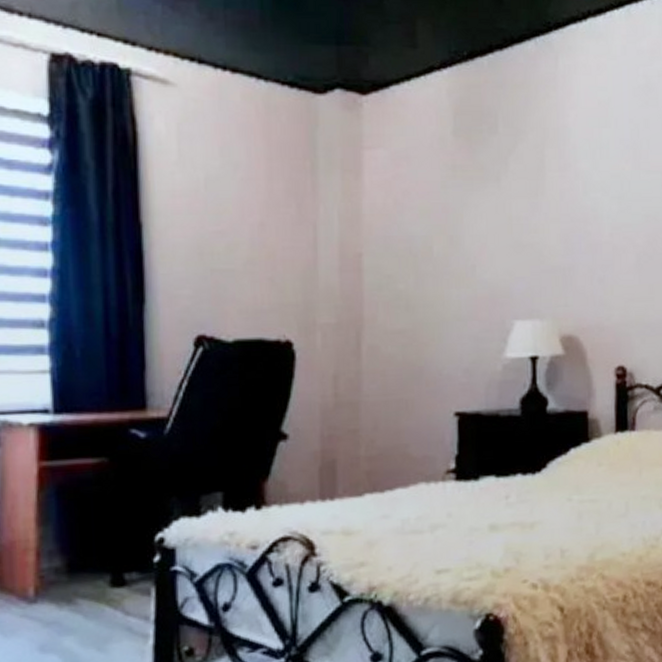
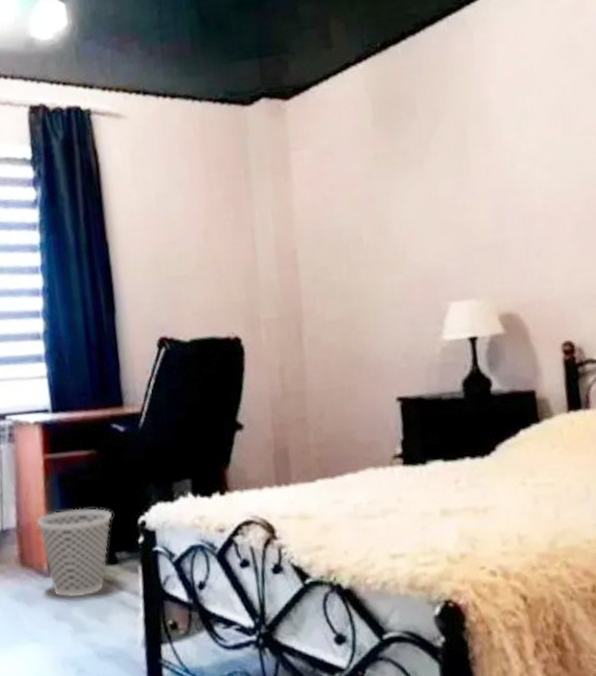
wastebasket: none [23,523,122,626] -> present [36,508,112,598]

